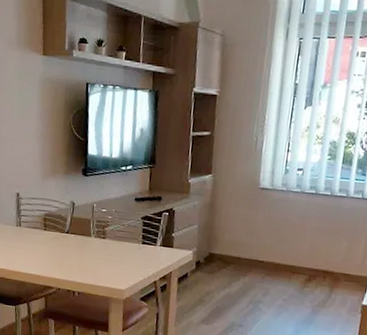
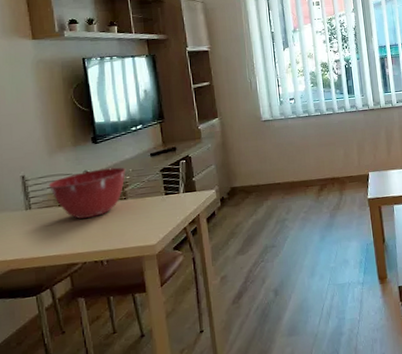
mixing bowl: none [38,202,110,248] -> present [48,167,126,219]

